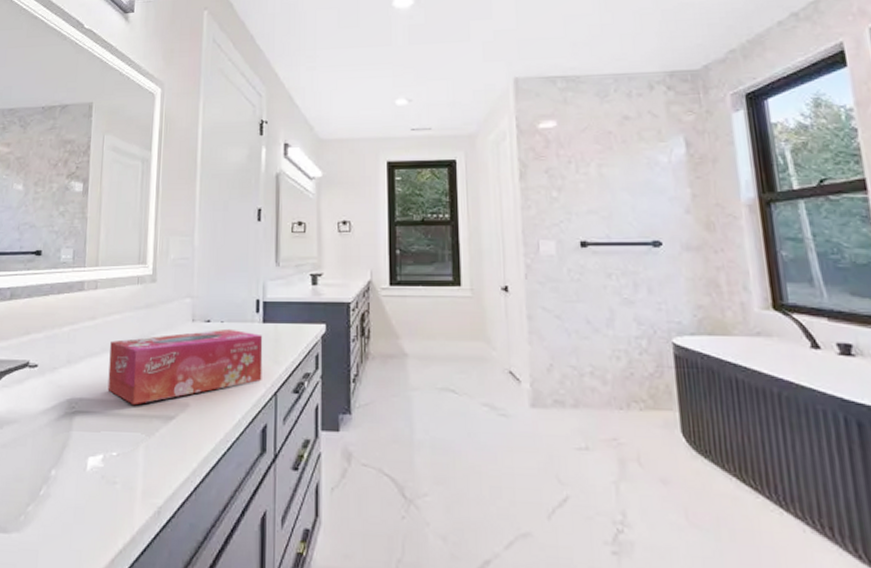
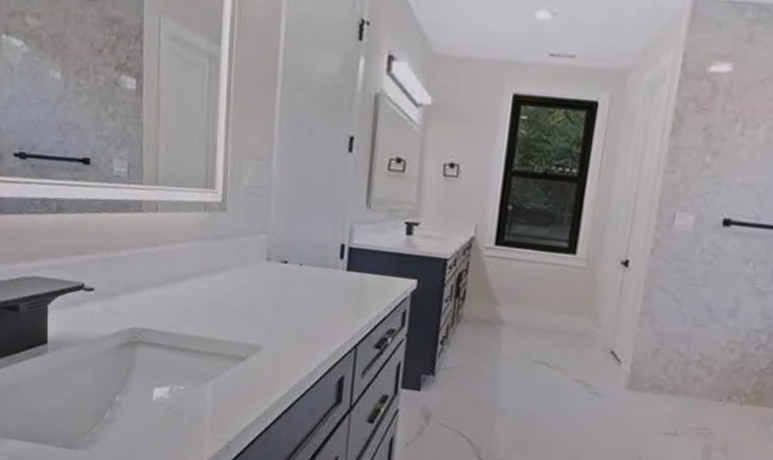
tissue box: present [107,328,263,406] -> none [172,271,346,342]

